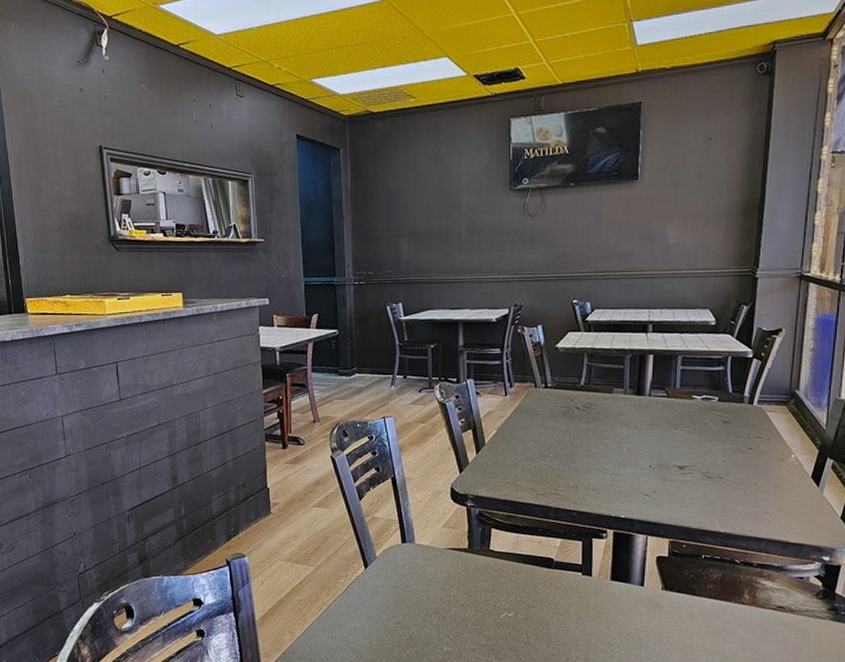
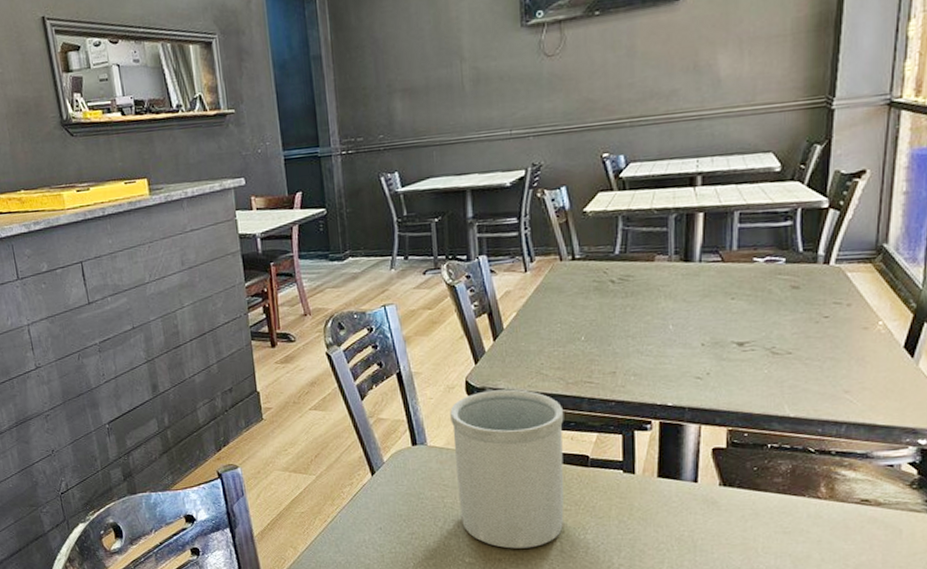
utensil holder: none [436,497,534,640] -> present [450,389,564,549]

